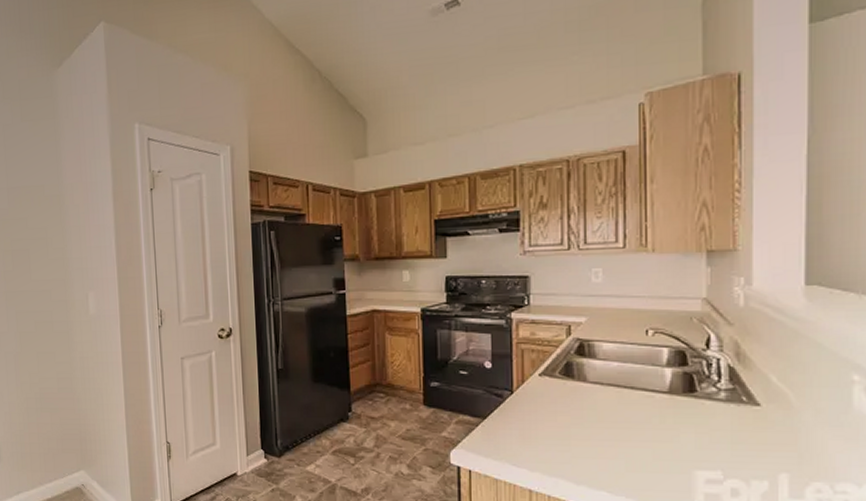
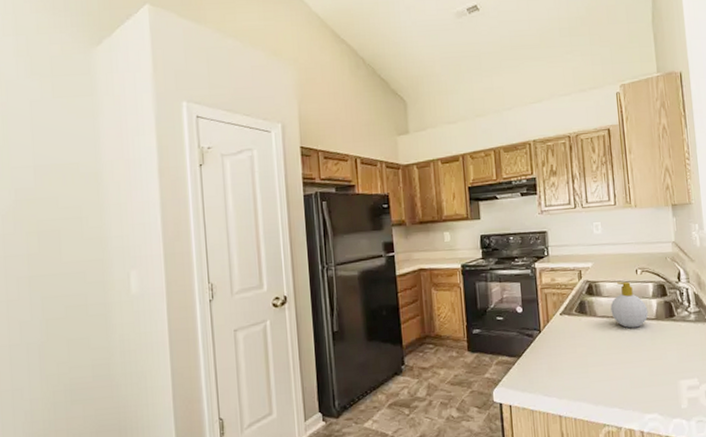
soap bottle: none [607,343,659,401] -> present [610,281,649,329]

